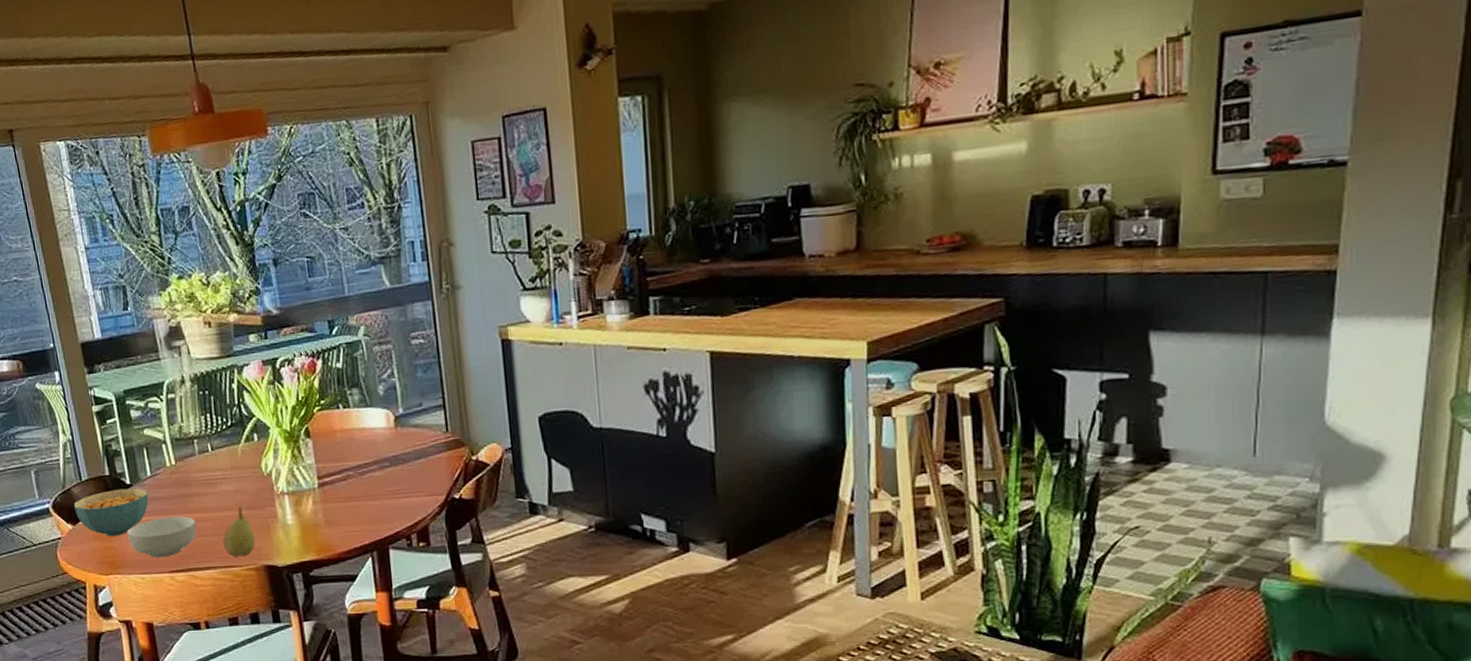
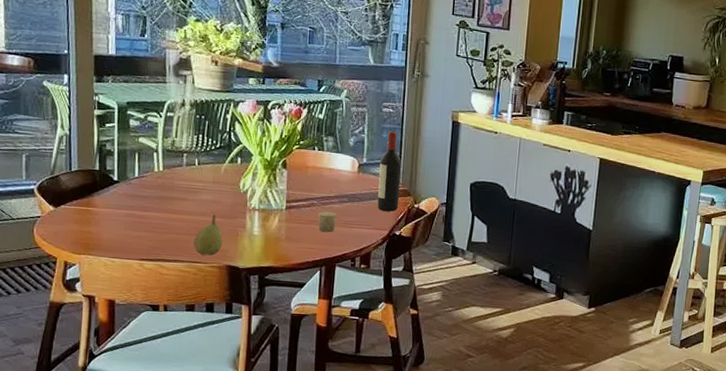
cereal bowl: present [73,488,149,536] -> none [58,183,132,223]
cereal bowl: present [127,516,197,558] -> none [106,213,172,247]
candle: none [357,482,381,509] -> present [318,211,337,233]
wine bottle: none [419,367,453,471] -> present [377,131,401,212]

